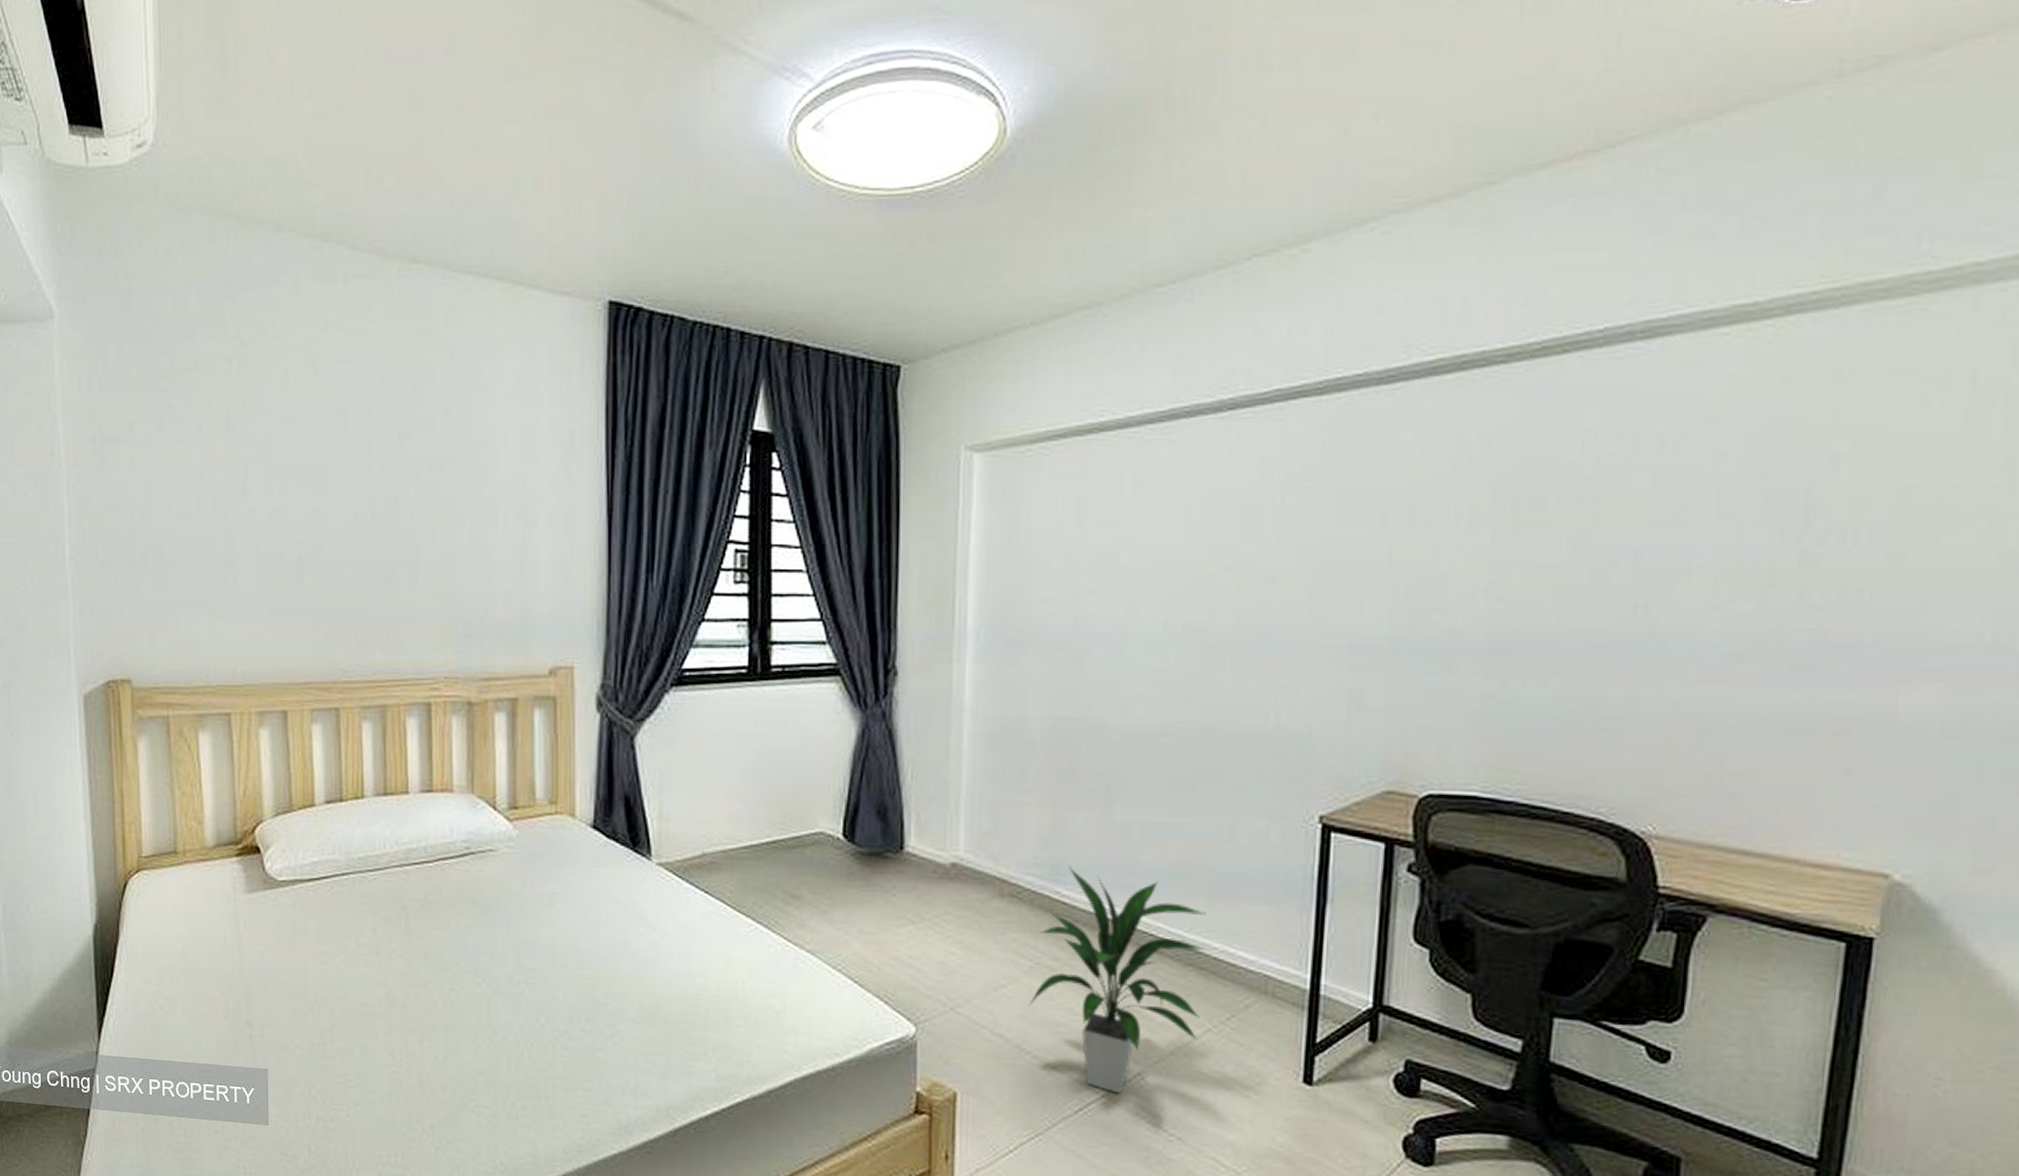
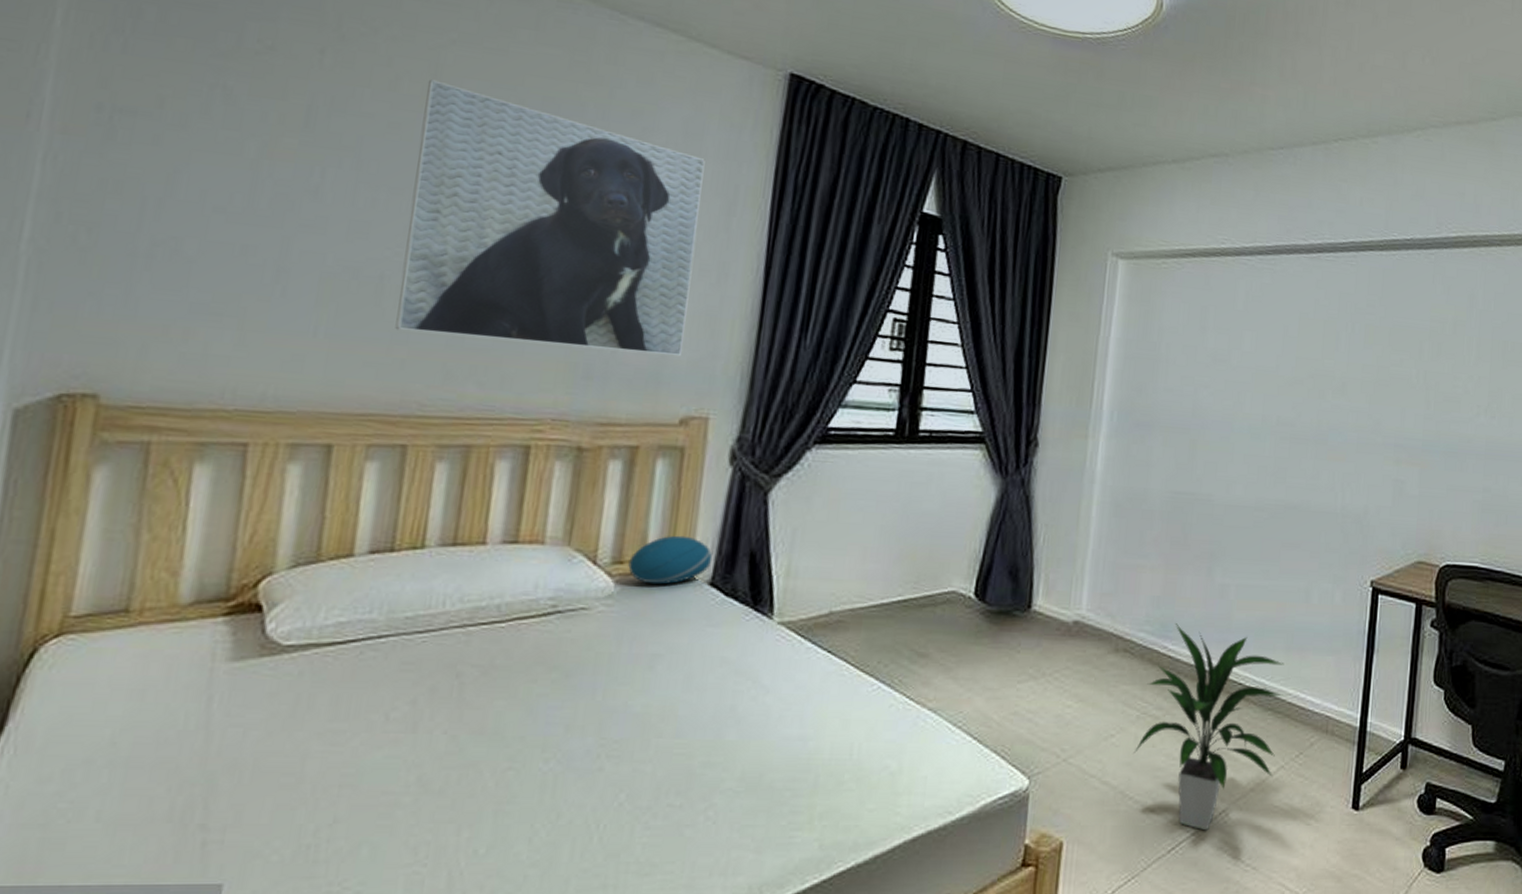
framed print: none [310,370,544,609] -> present [395,79,705,357]
cushion: none [522,781,592,828] -> present [628,535,713,585]

